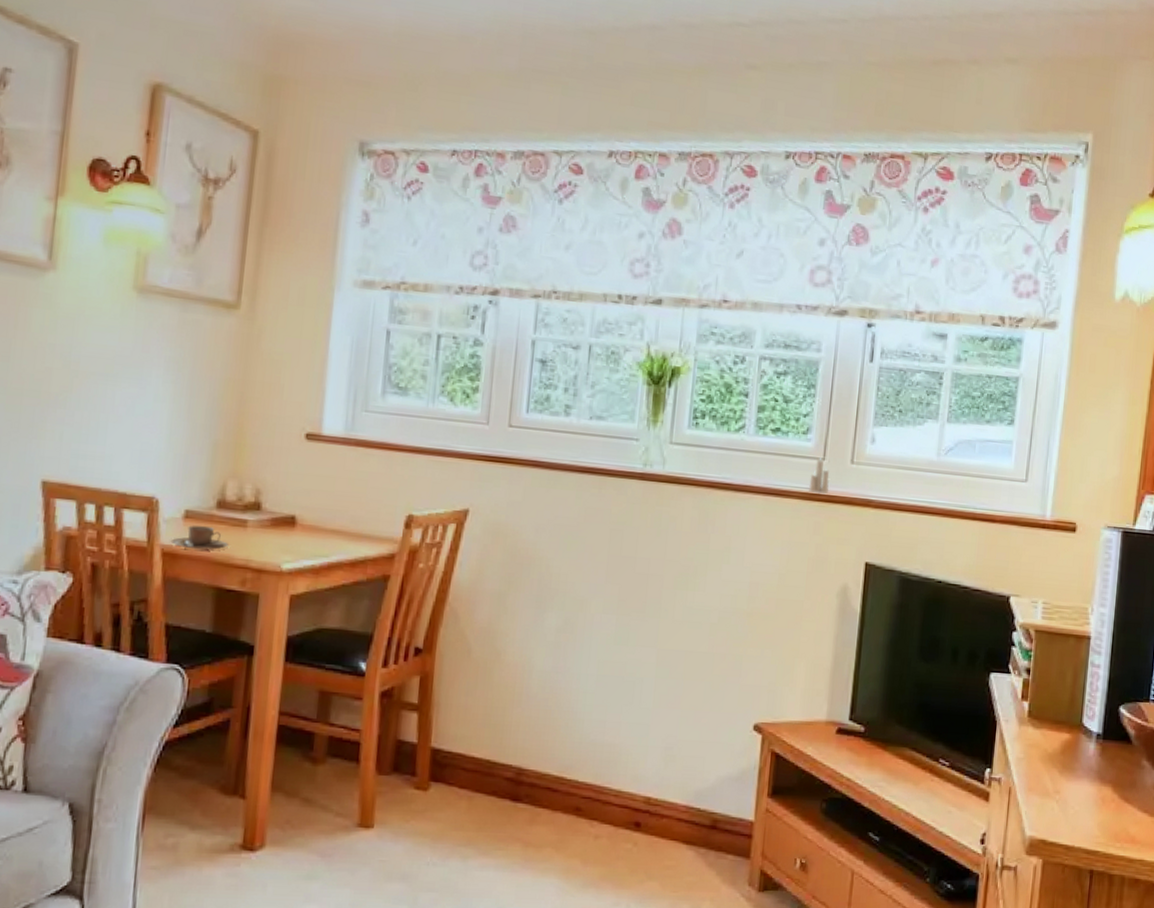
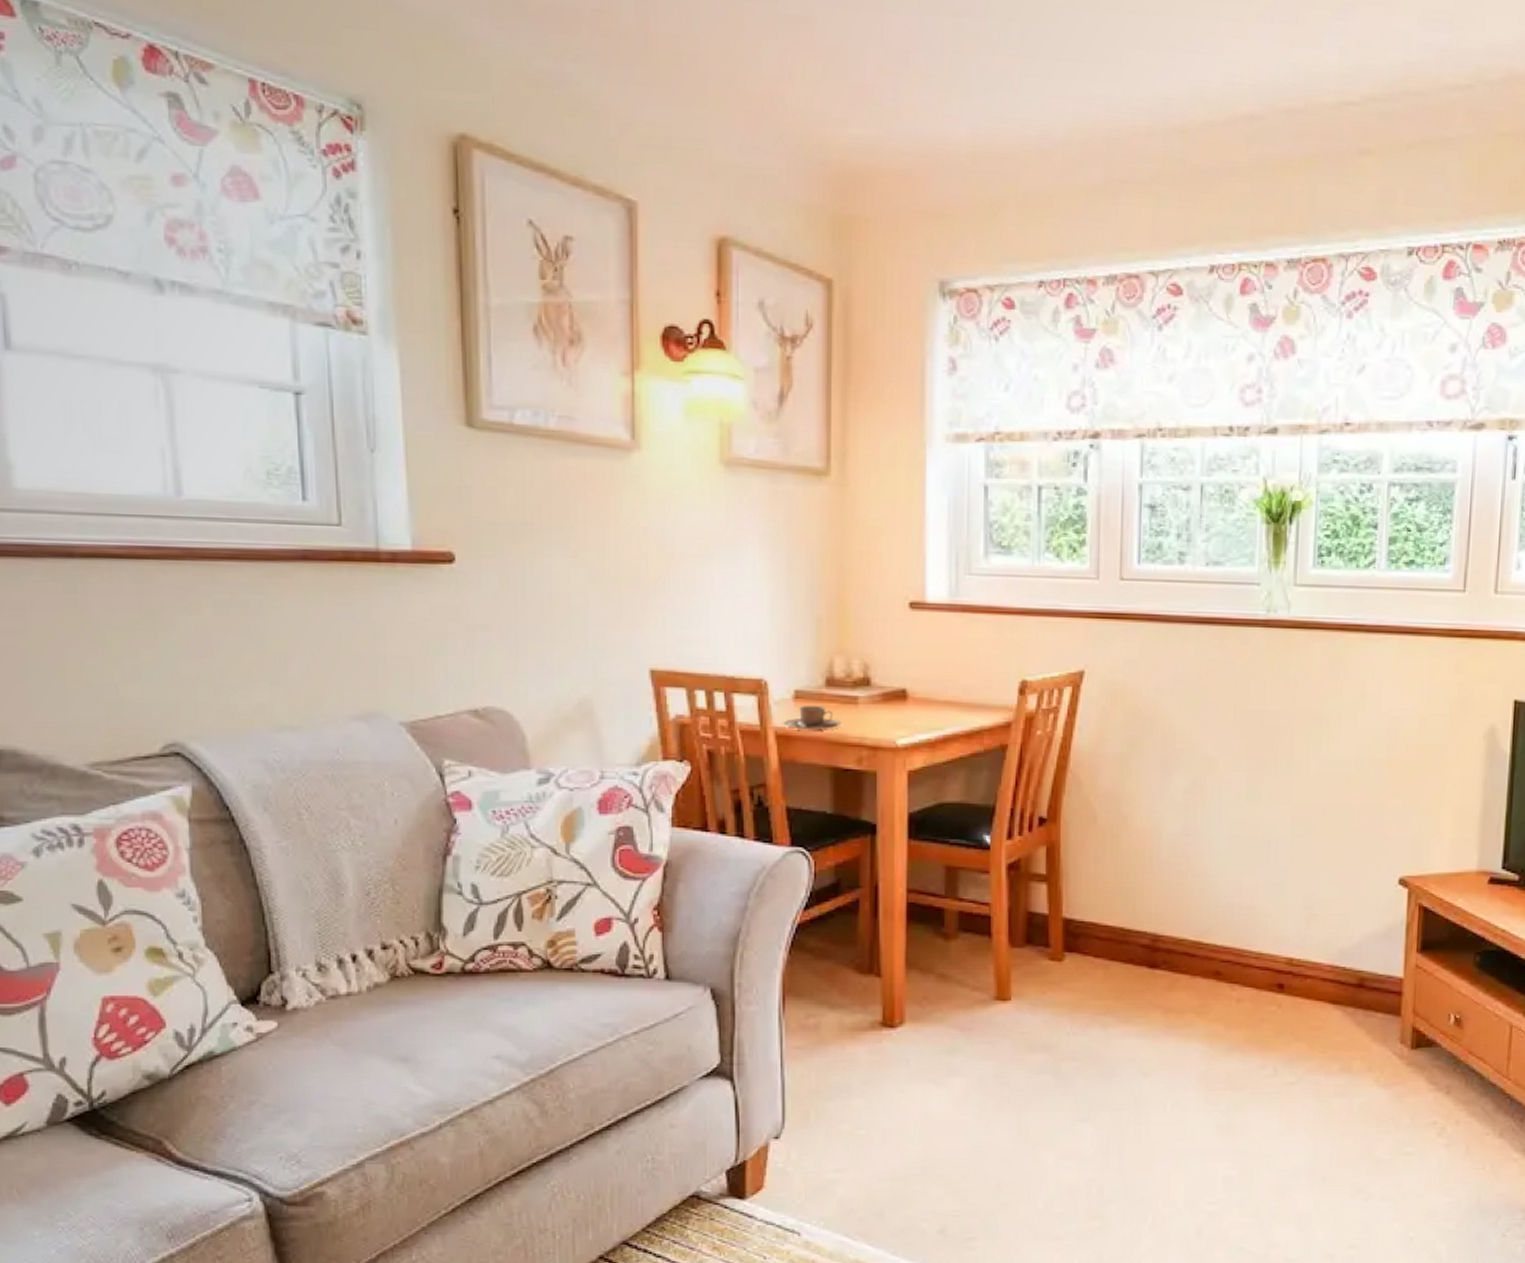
candle: present [809,457,830,494] -> none [1449,589,1471,629]

